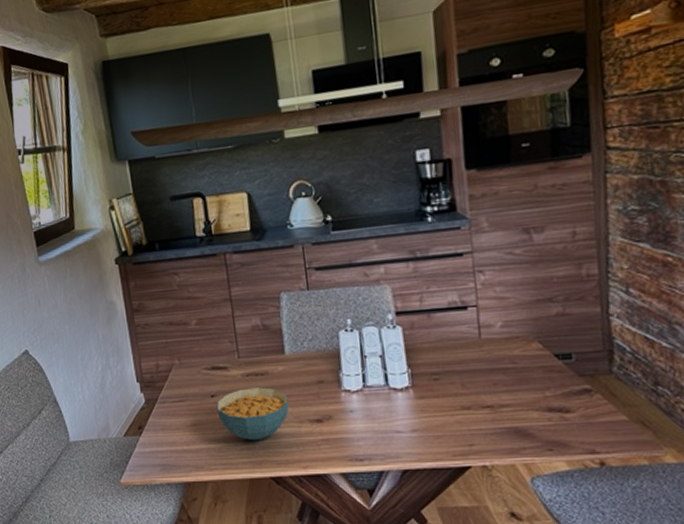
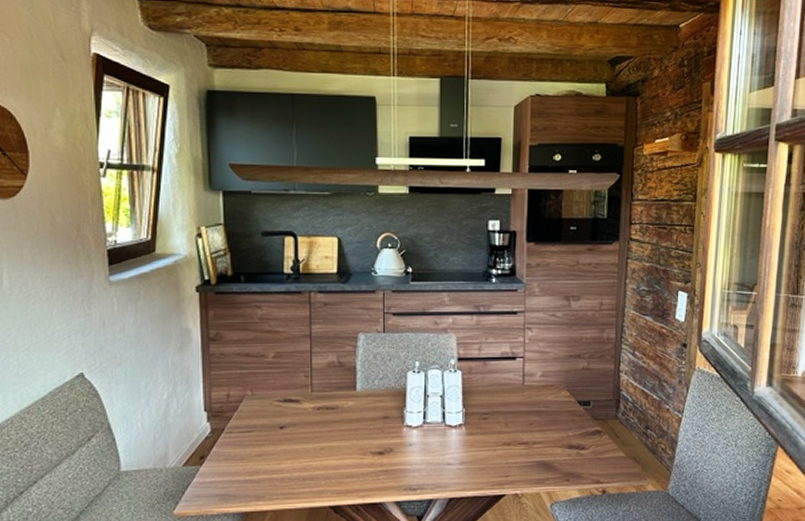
cereal bowl: present [216,387,289,441] -> none [284,421,355,472]

